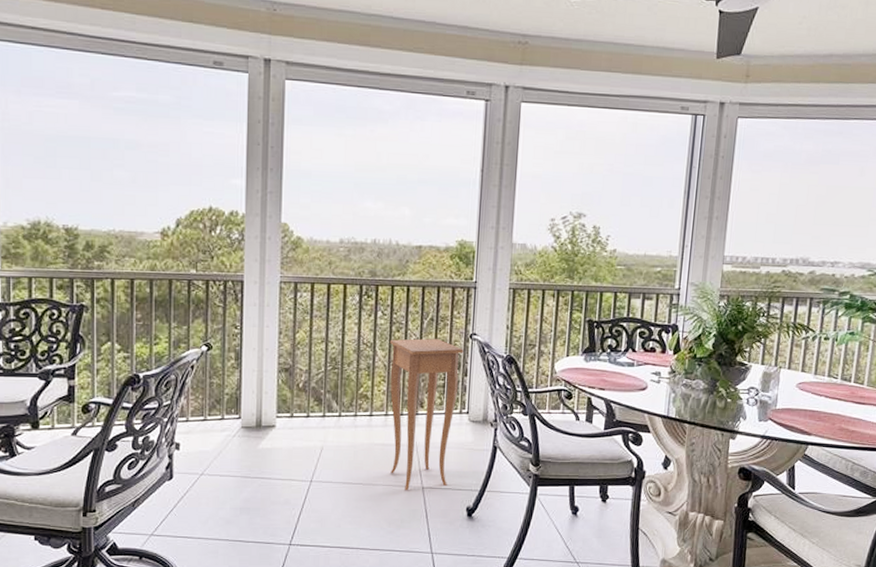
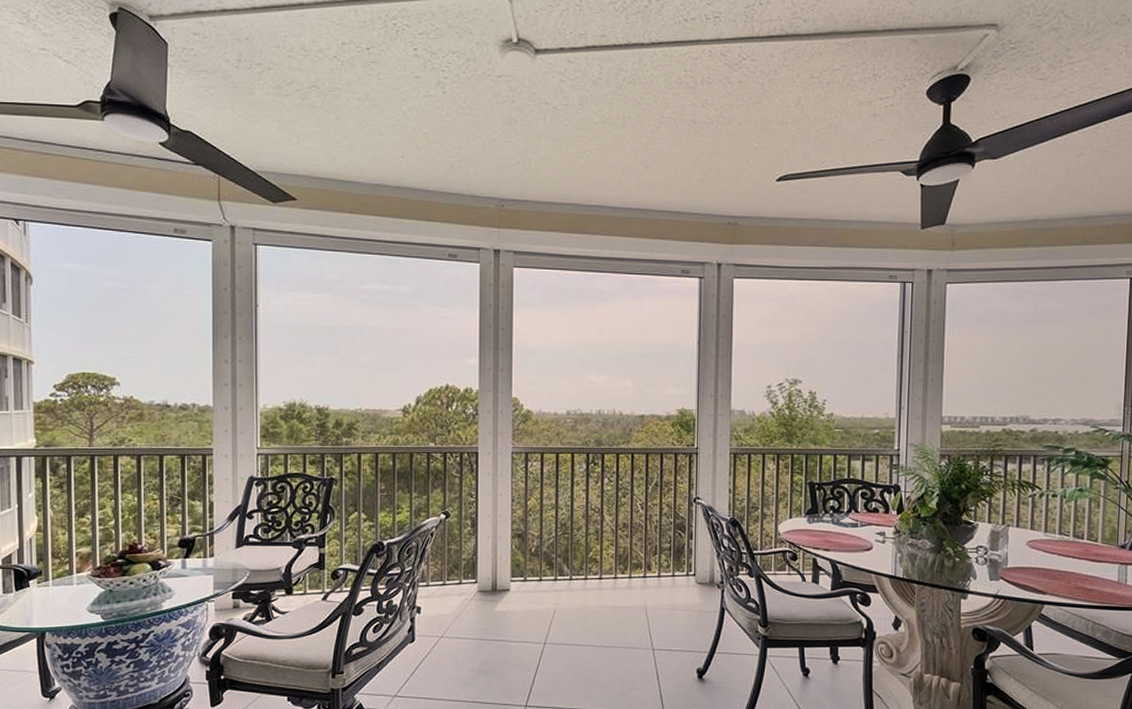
side table: present [390,338,464,491] -> none [617,503,688,653]

